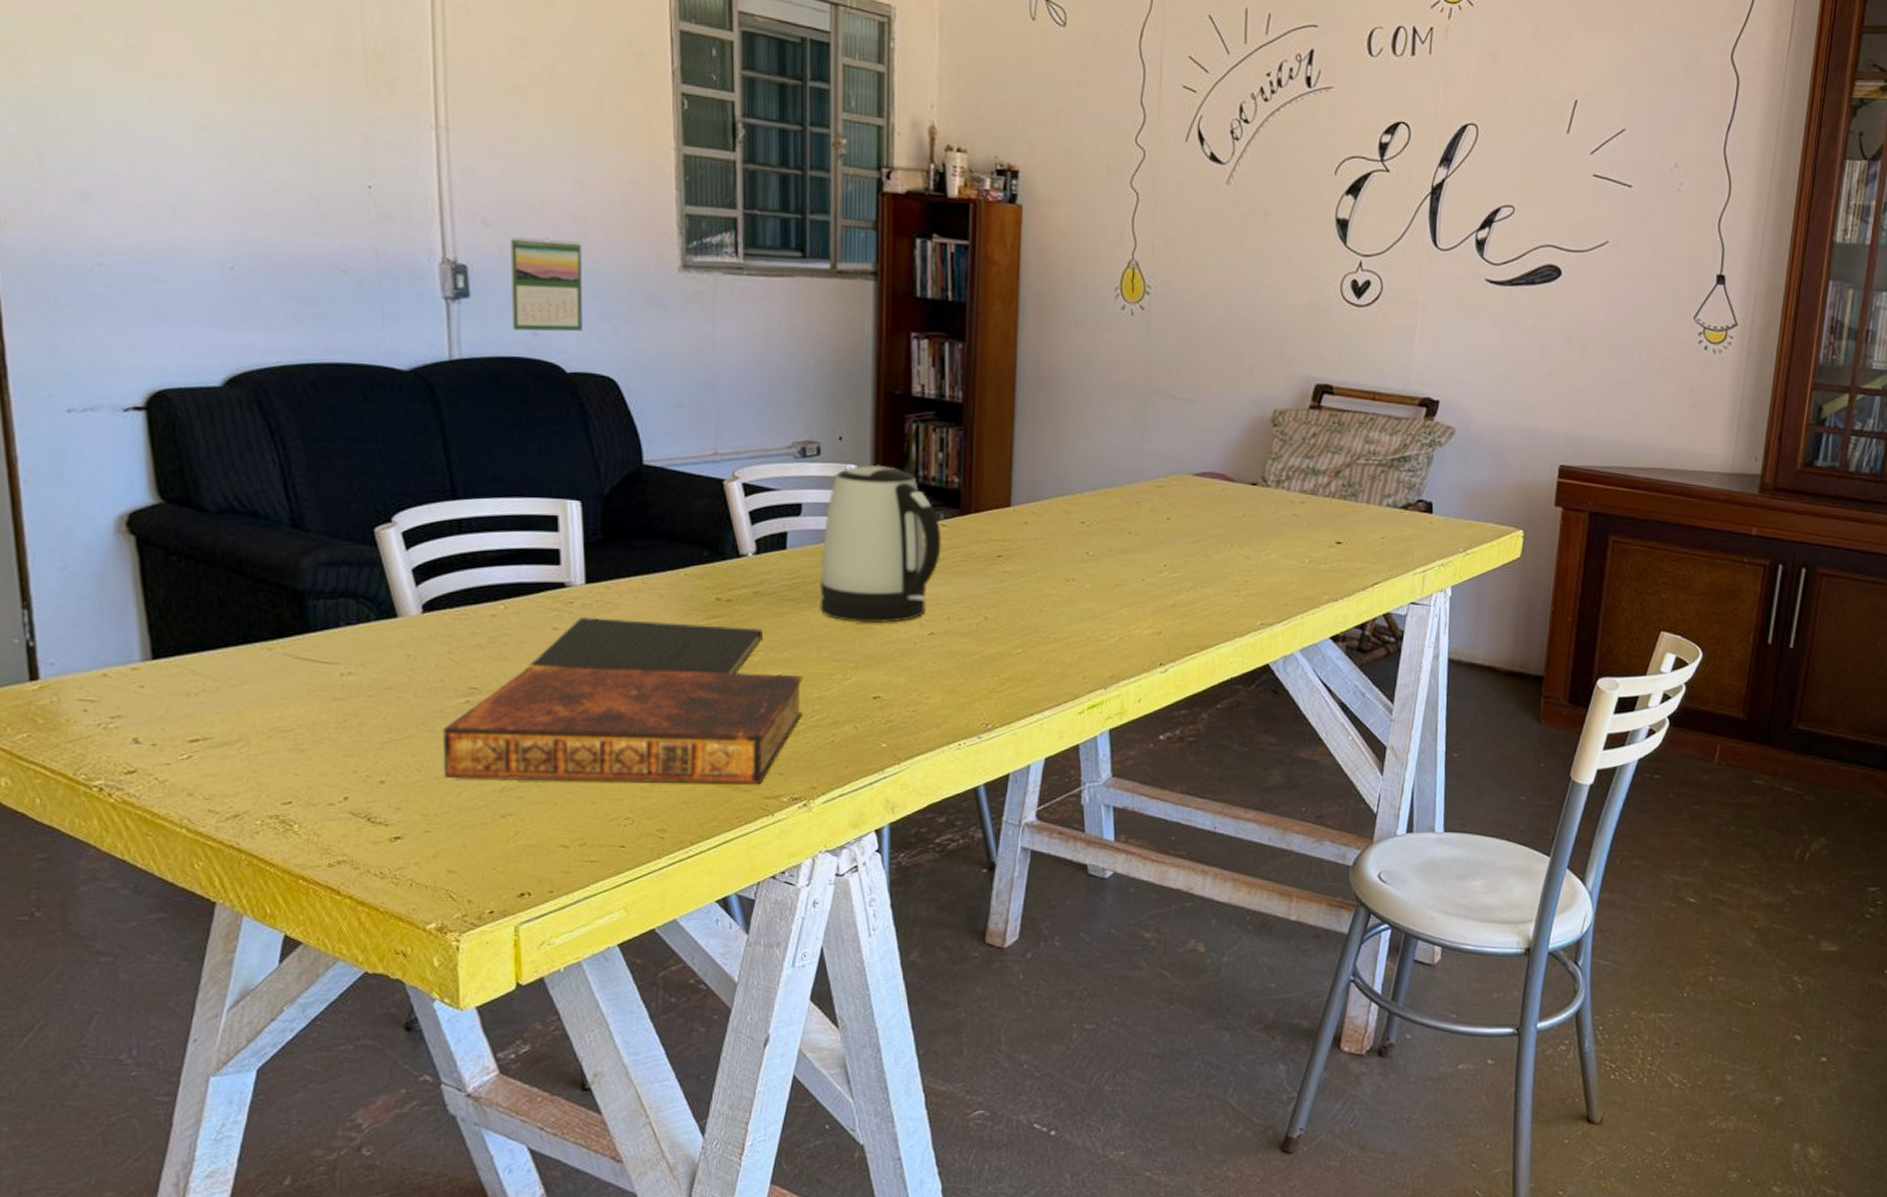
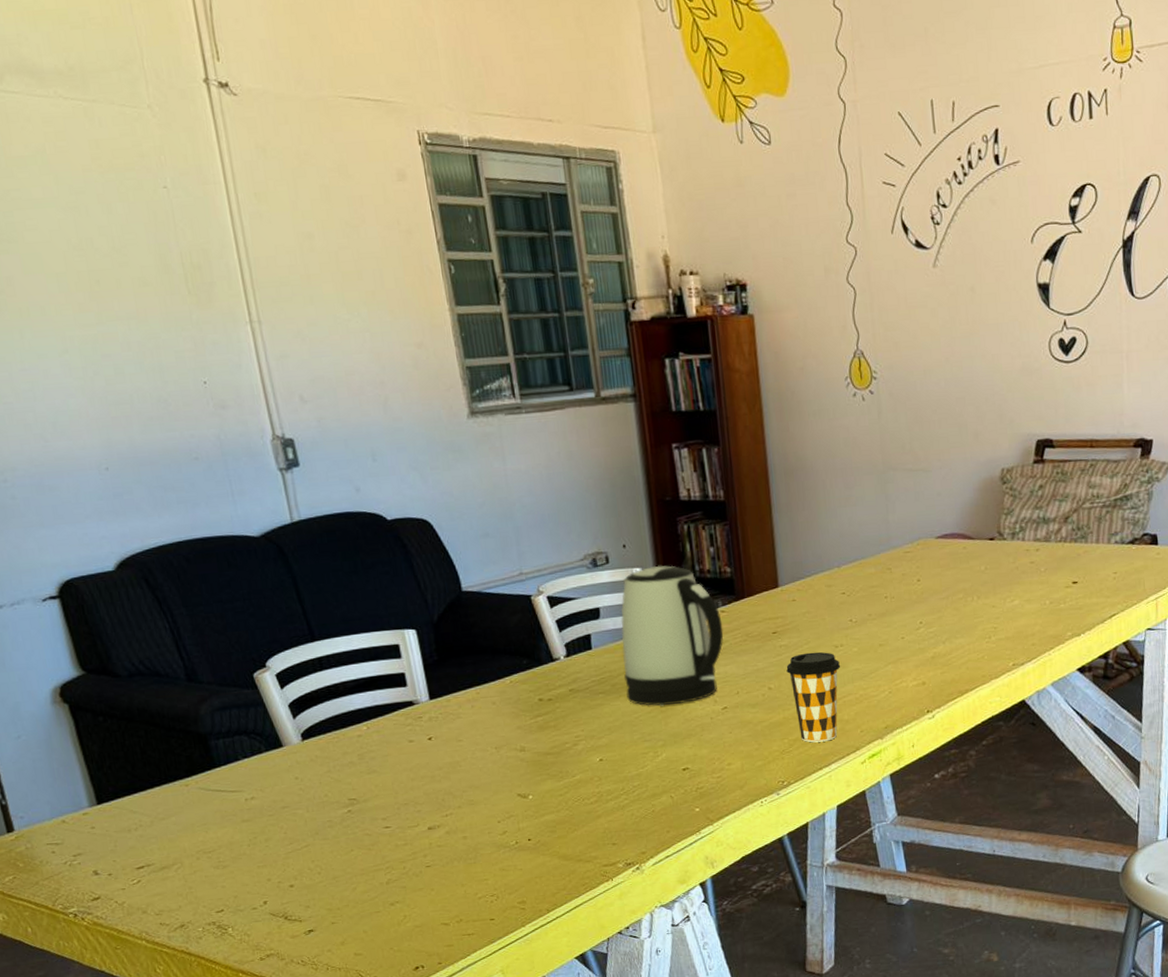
book: present [442,666,804,785] -> none [333,757,626,878]
calendar: present [510,236,583,332] -> none [325,404,396,489]
notepad: present [524,616,764,674] -> none [391,720,584,779]
coffee cup: none [1007,583,1070,685] -> present [786,651,841,743]

